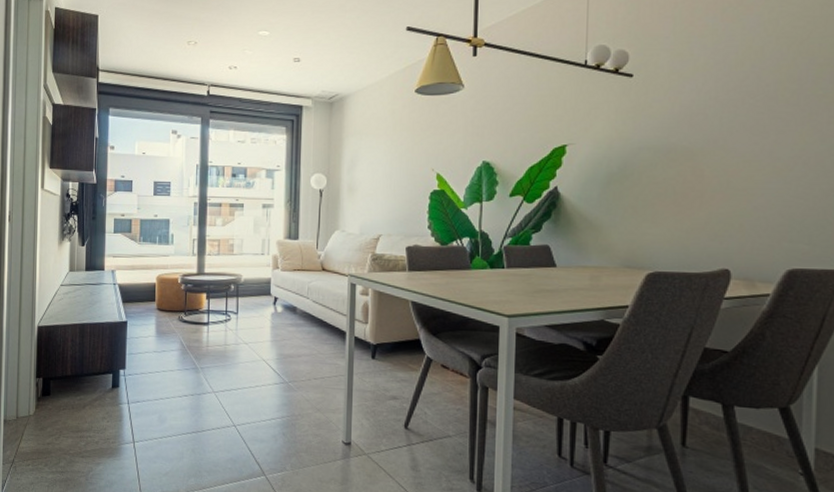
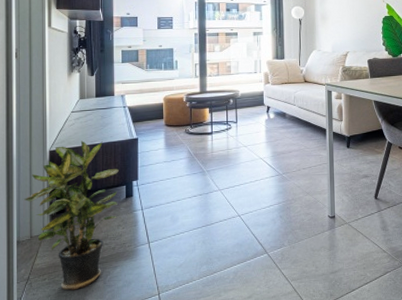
potted plant: none [12,318,106,482] -> present [24,141,119,290]

